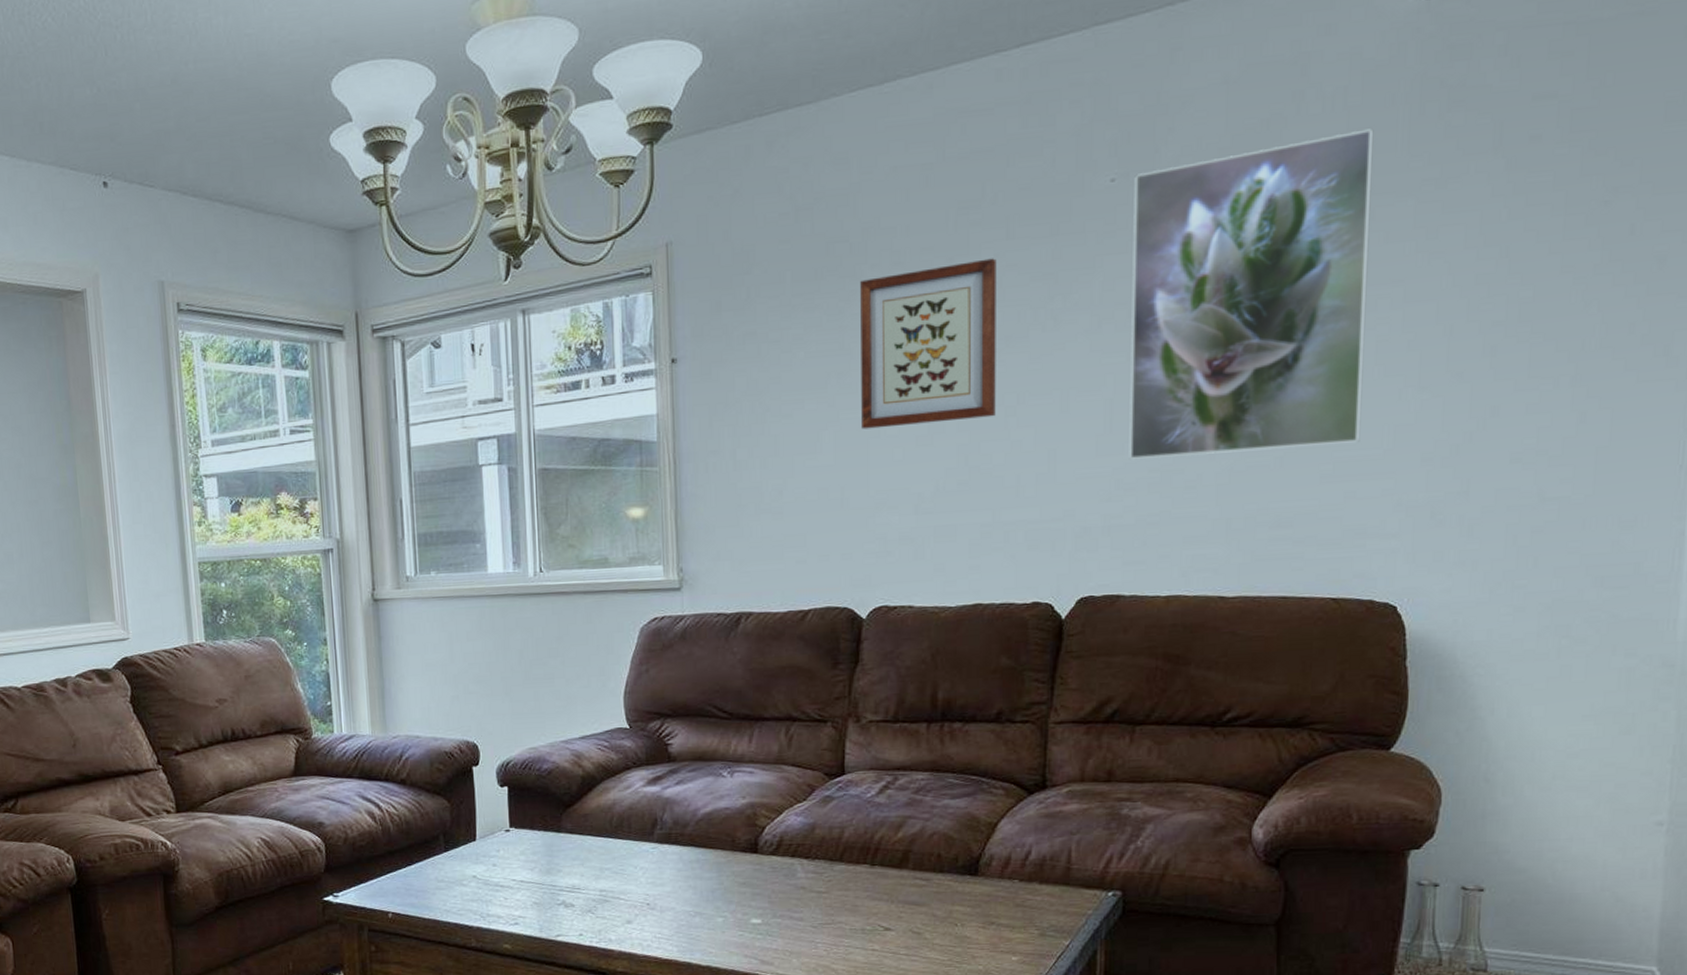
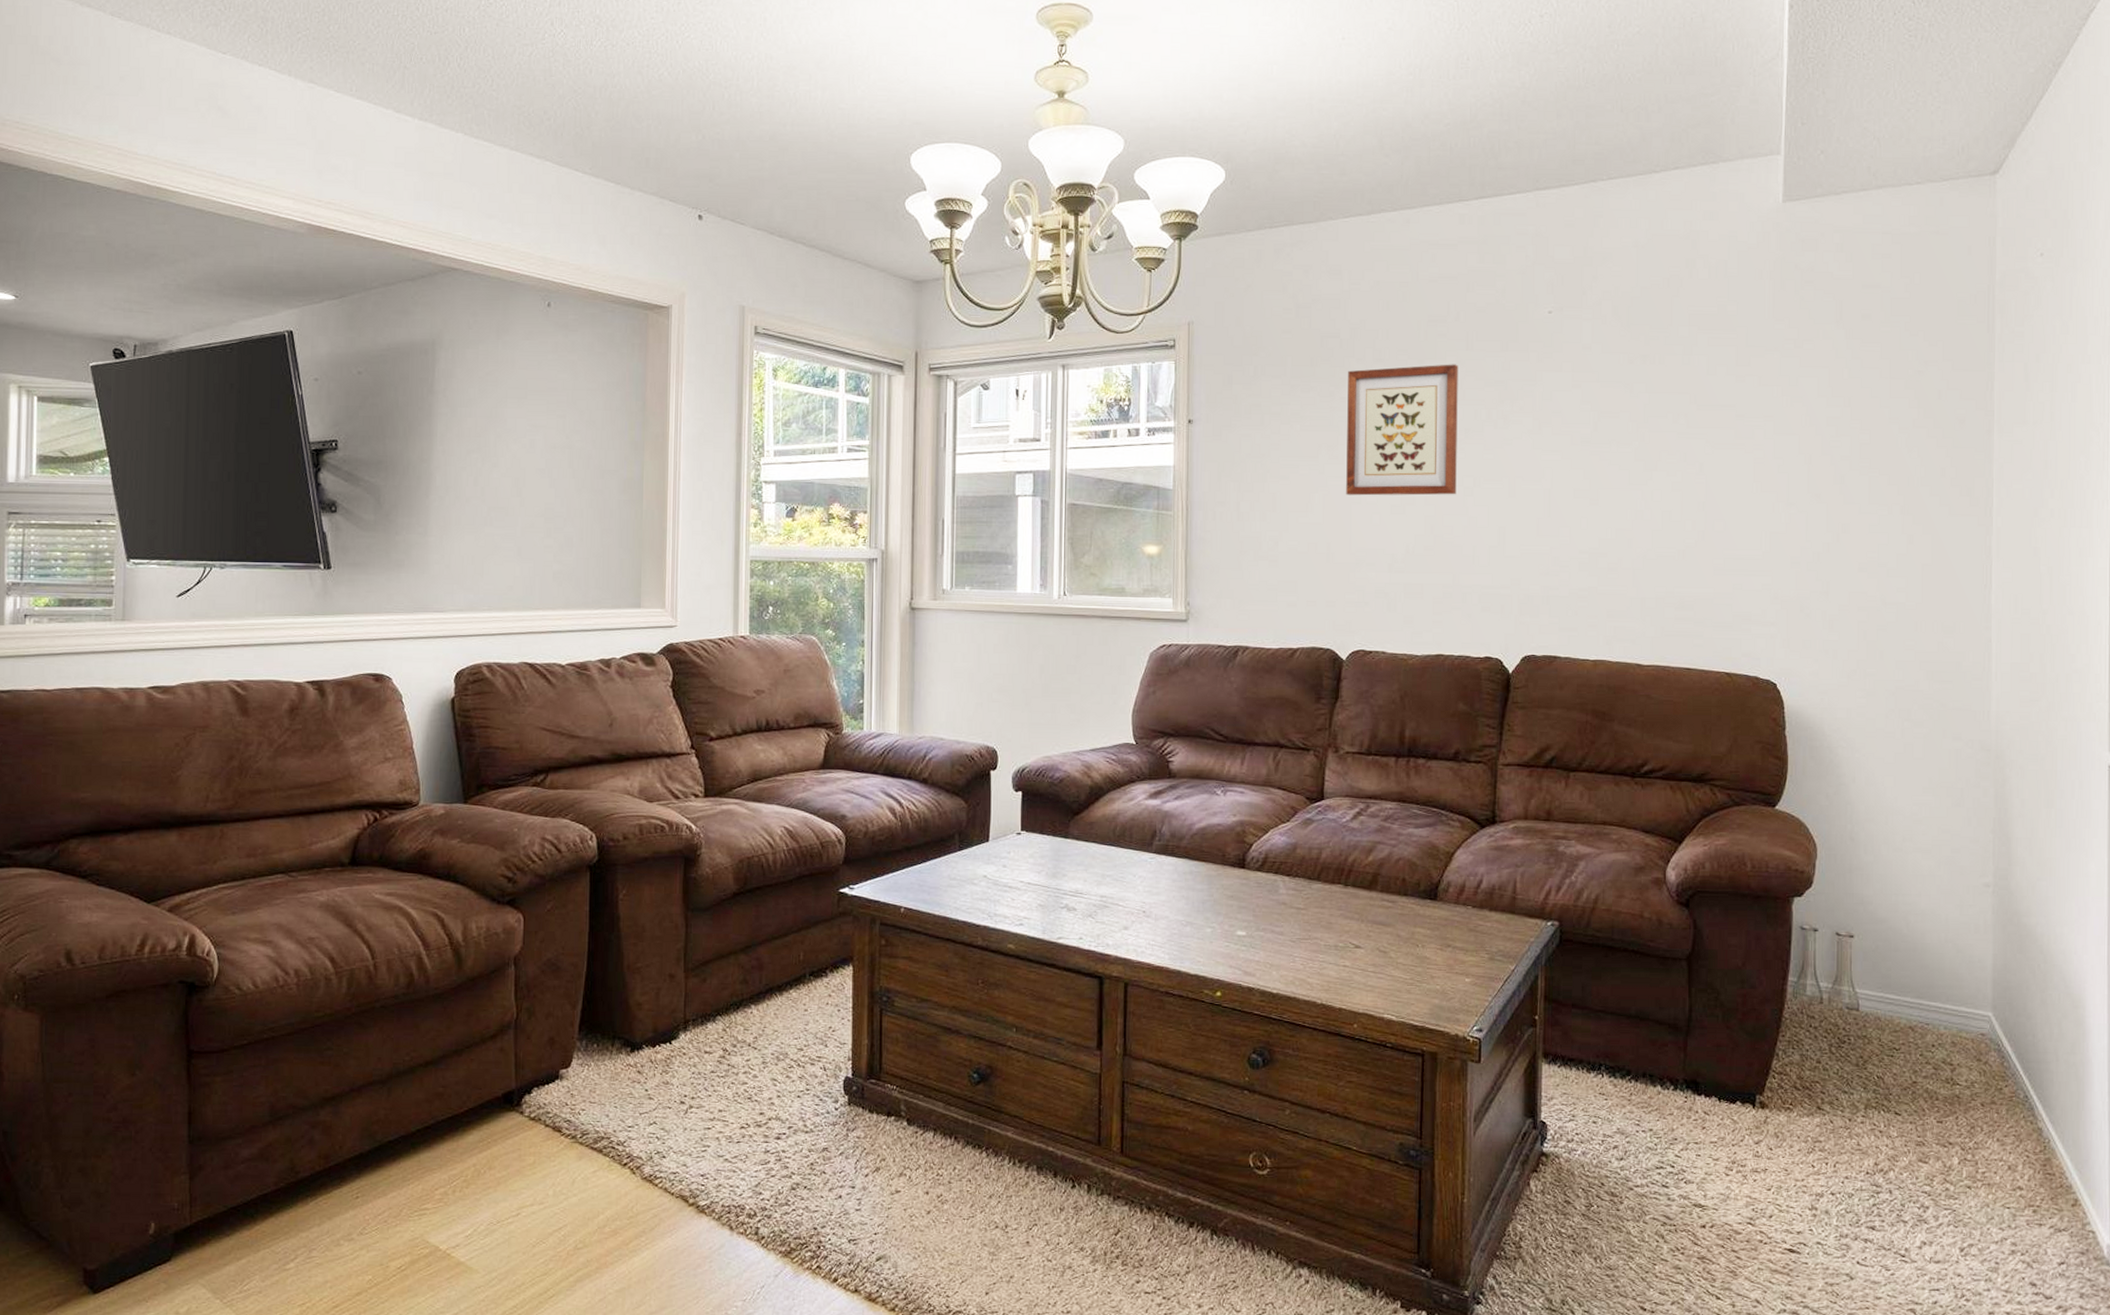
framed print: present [1129,128,1374,459] -> none [1563,295,1748,544]

